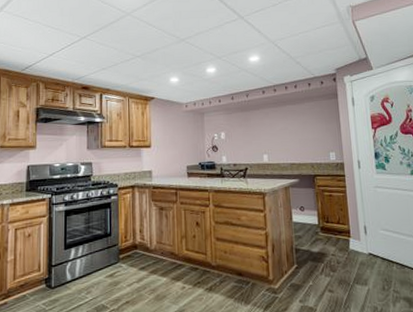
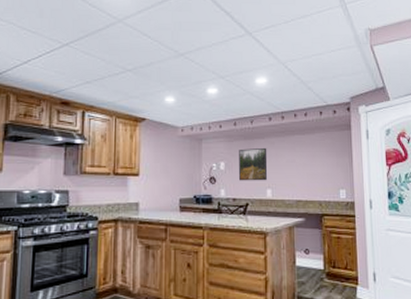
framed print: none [237,117,263,149] -> present [239,147,268,181]

